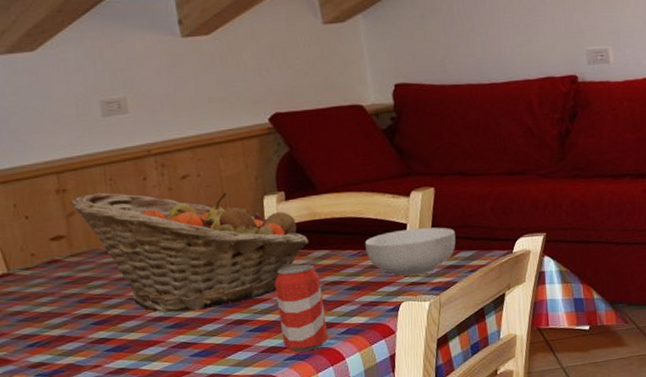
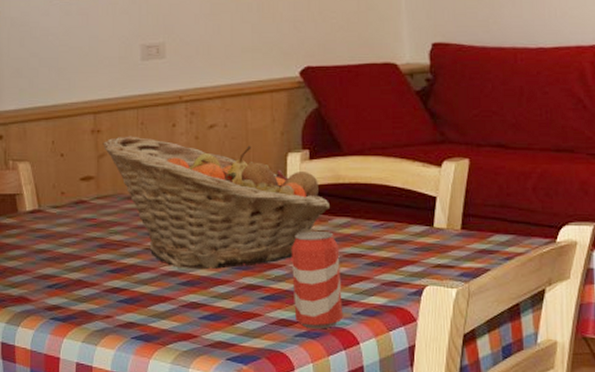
cereal bowl: present [364,227,456,277] -> none [389,202,490,257]

